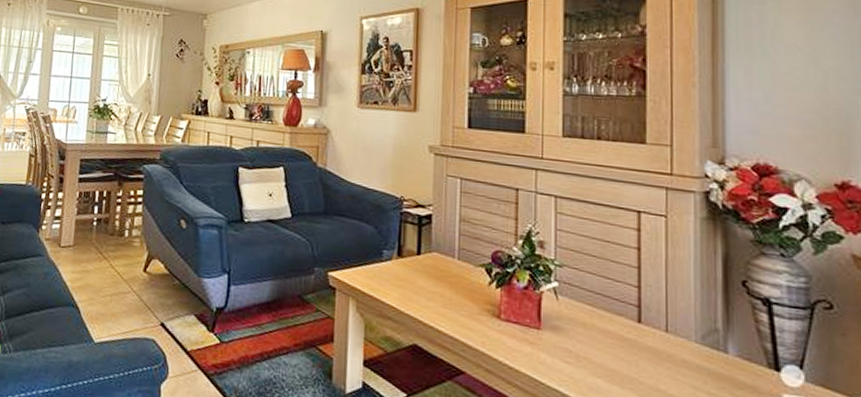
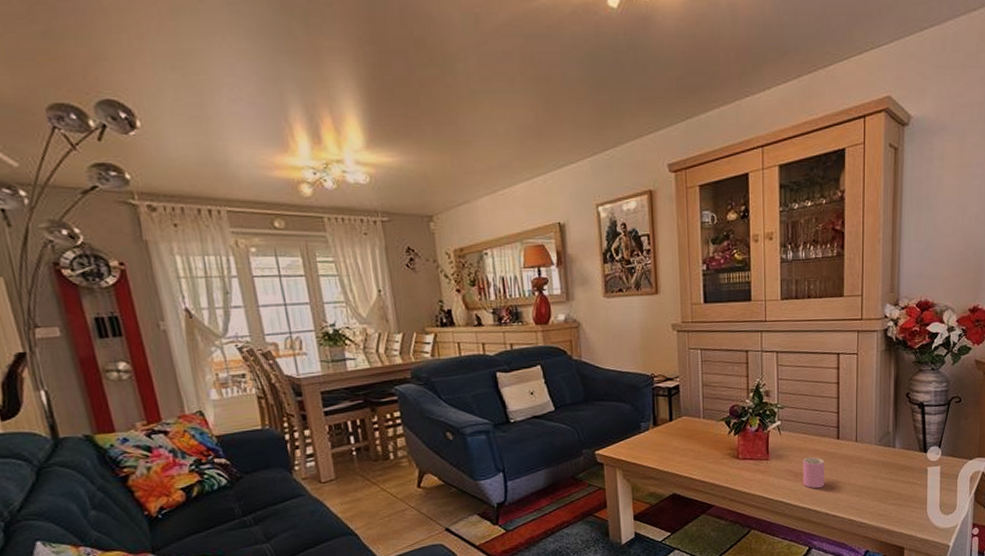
cup: none [588,337,619,385] -> present [803,457,824,489]

